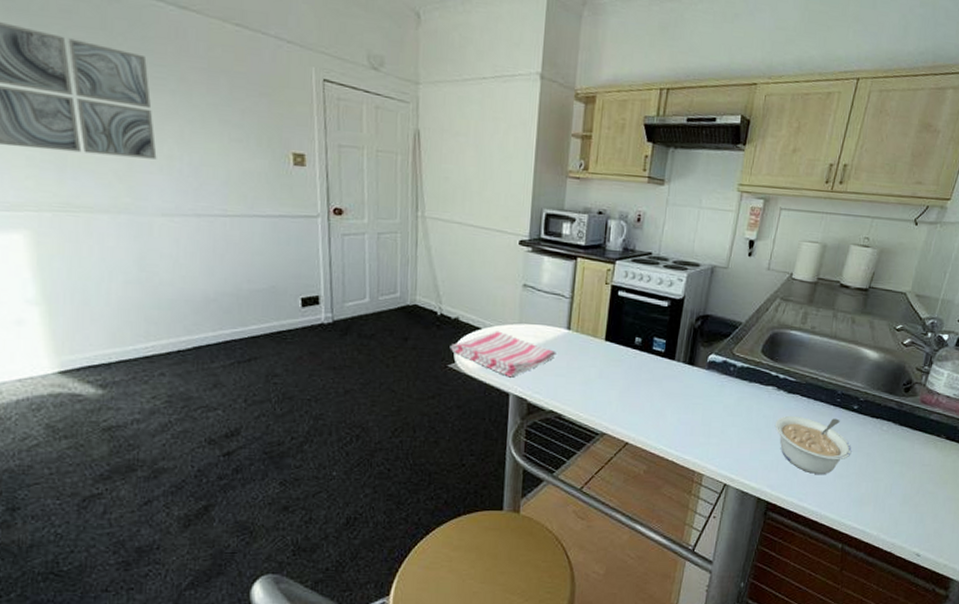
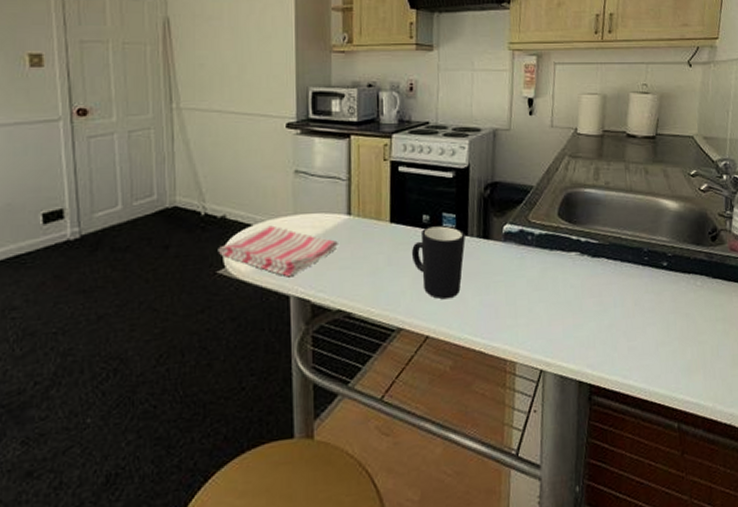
mug: none [621,347,672,414] -> present [411,225,466,300]
legume: present [774,415,852,475] -> none [584,279,670,346]

